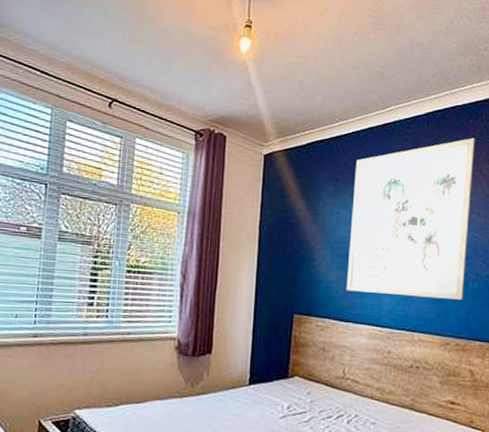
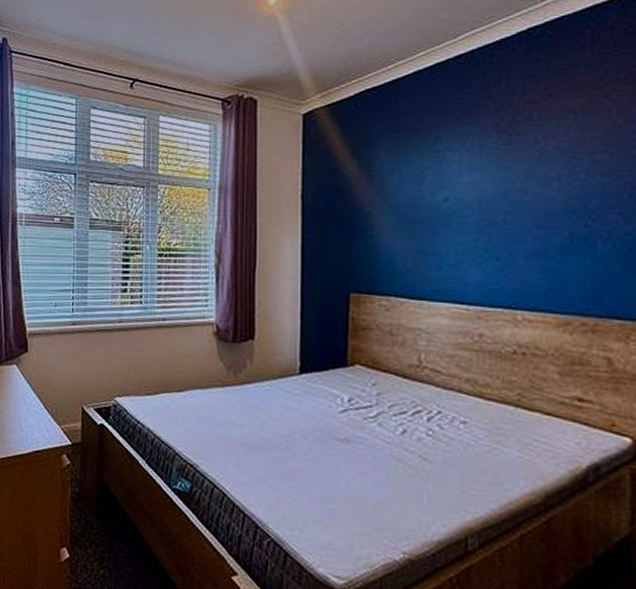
wall art: present [346,137,476,300] -> none [416,53,597,266]

